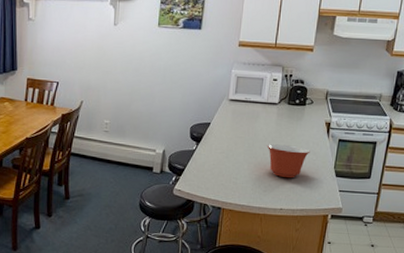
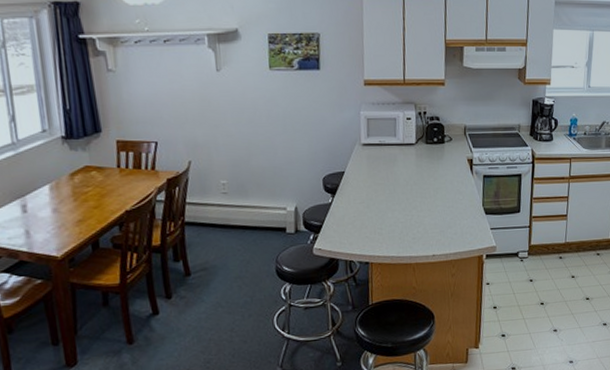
mixing bowl: present [267,144,310,179] -> none [409,186,456,222]

